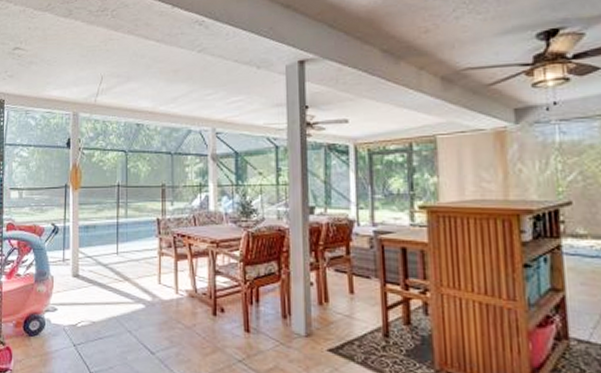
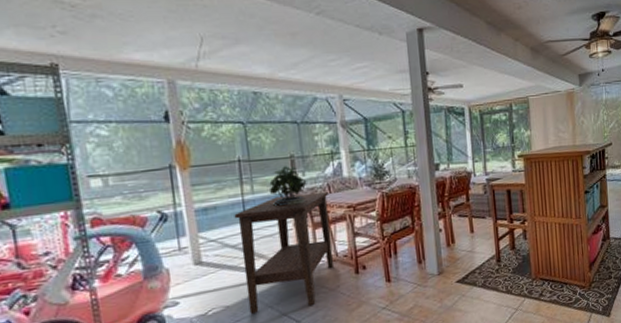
side table: none [109,223,193,339] -> present [234,191,335,314]
potted plant: none [141,193,174,233] -> present [269,165,307,206]

